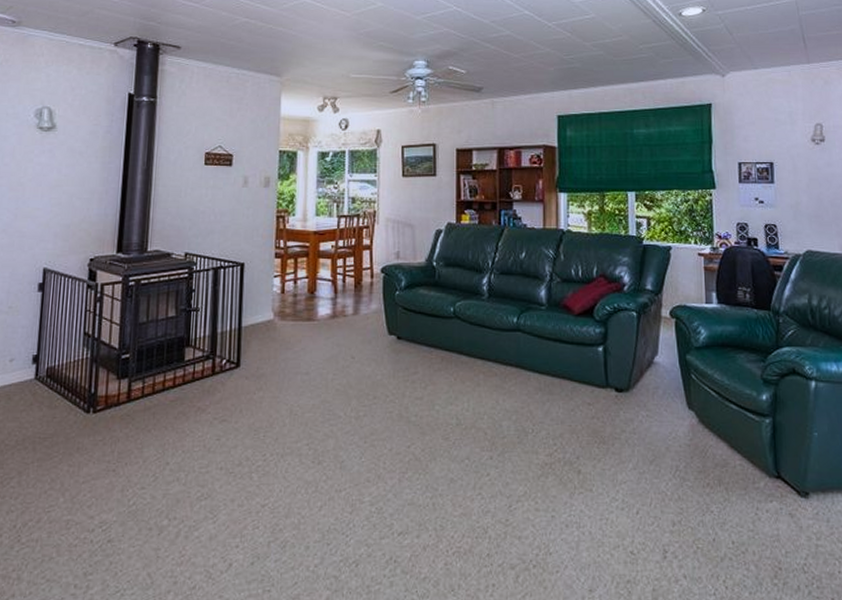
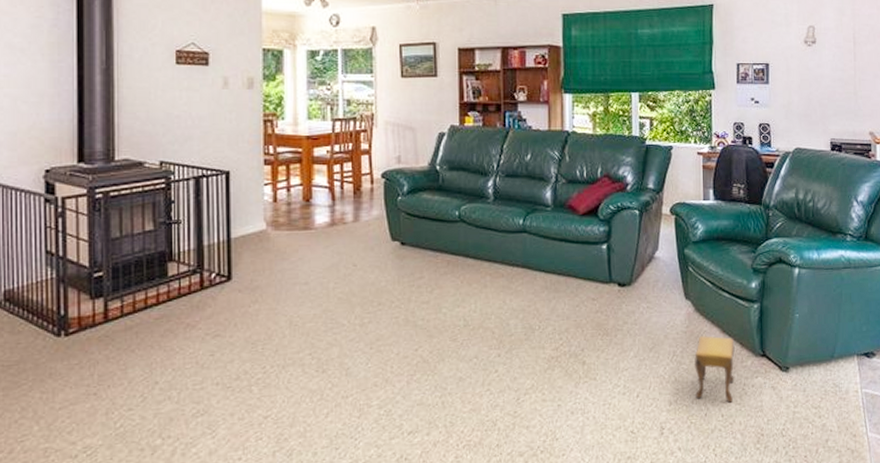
footstool: none [699,451,746,528] -> present [693,336,735,403]

